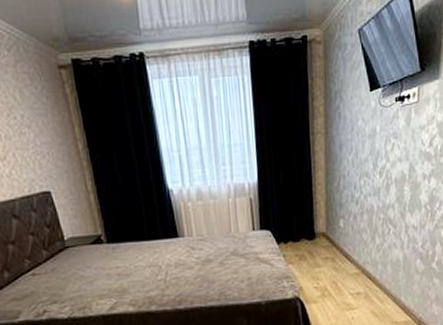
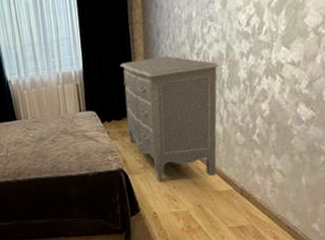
dresser: none [299,172,401,311] -> present [120,55,219,181]

